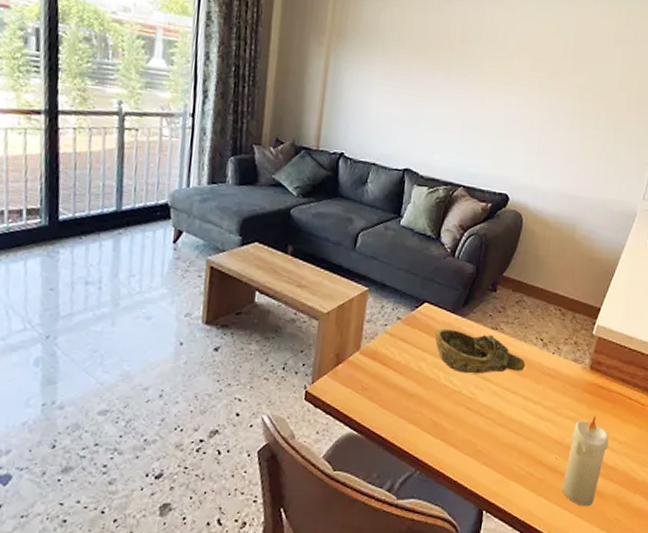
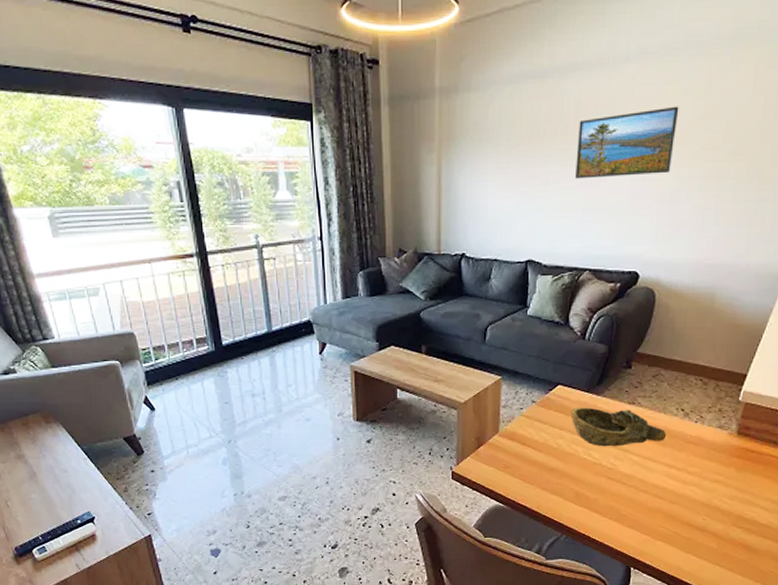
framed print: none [457,40,553,104] -> present [575,106,679,179]
candle: present [562,415,609,507] -> none [711,477,761,562]

